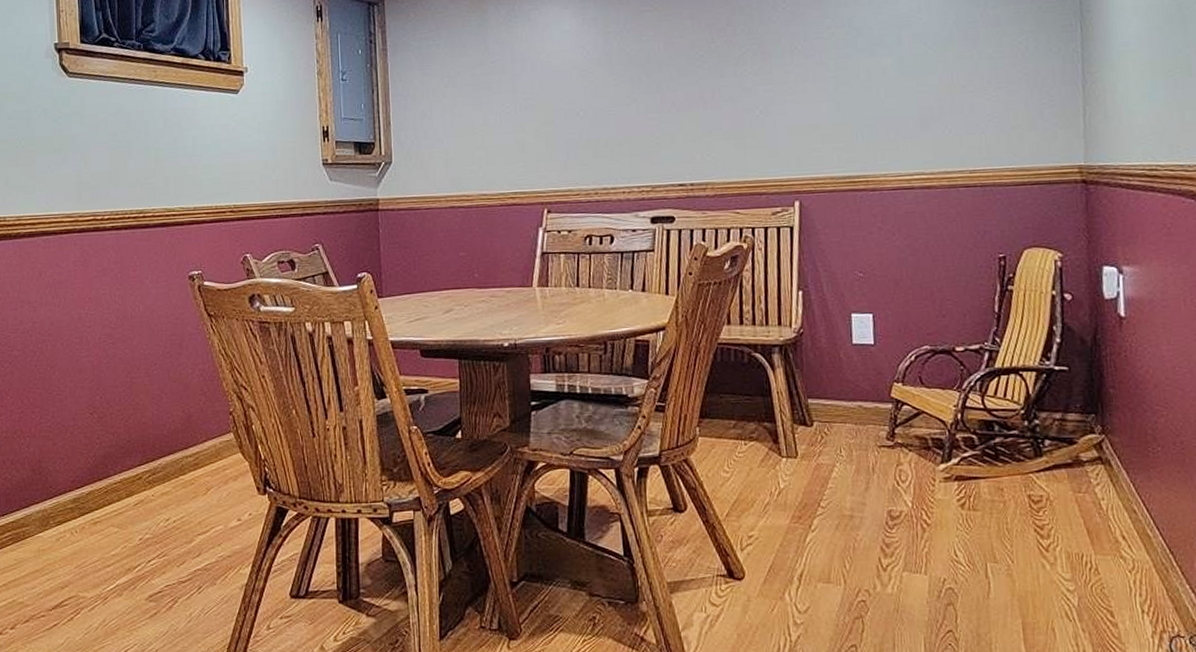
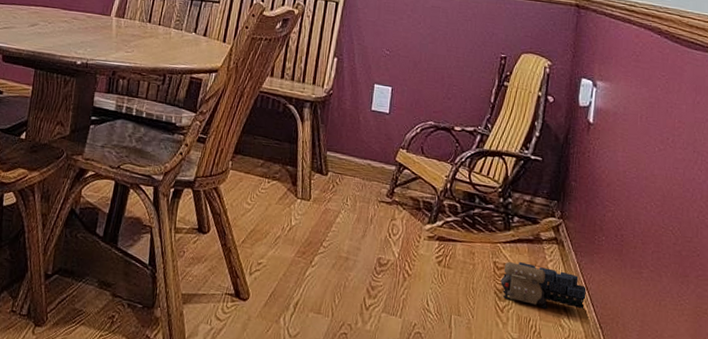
toy train: none [1040,491,1148,540] -> present [500,262,586,310]

